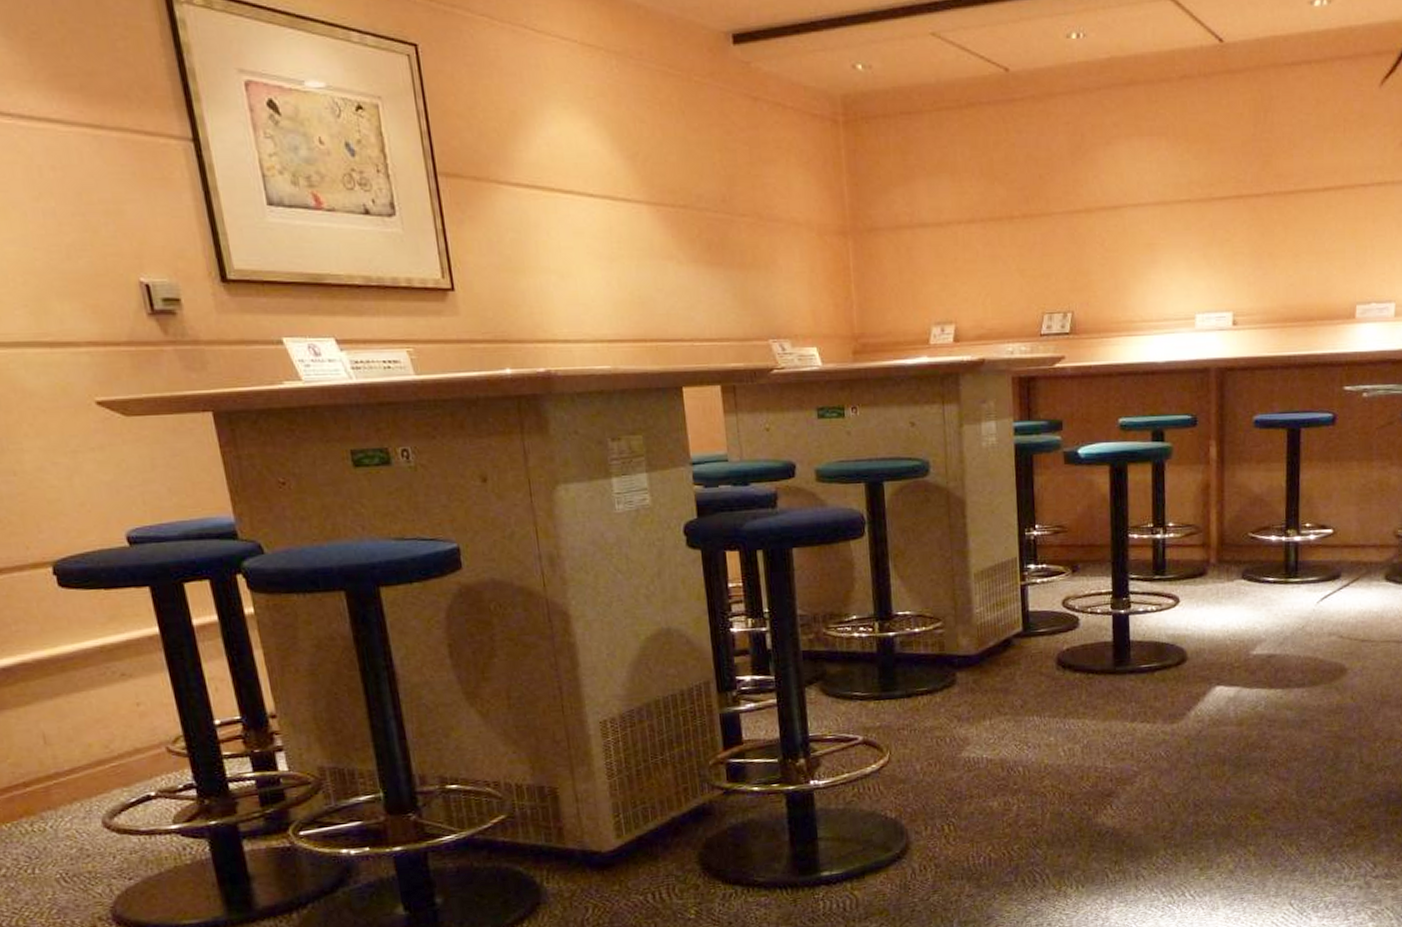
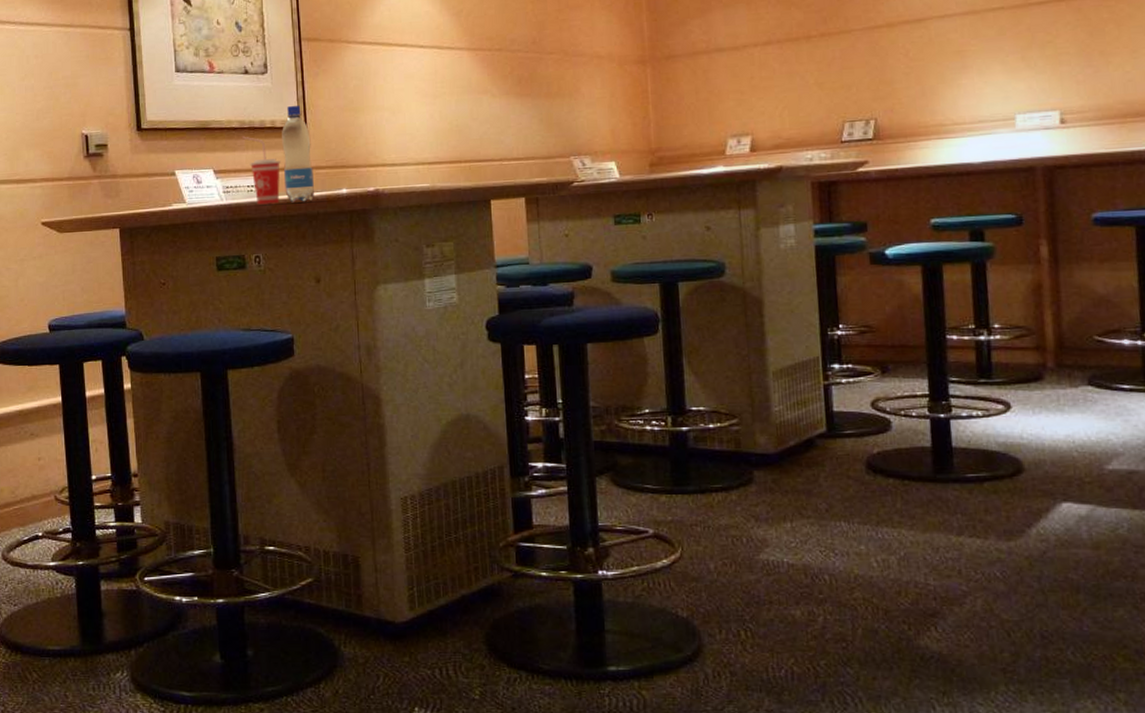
beverage cup: none [370,296,427,386] -> present [242,136,280,205]
bottle: none [422,259,471,384] -> present [282,105,314,203]

